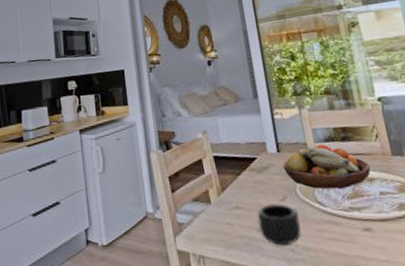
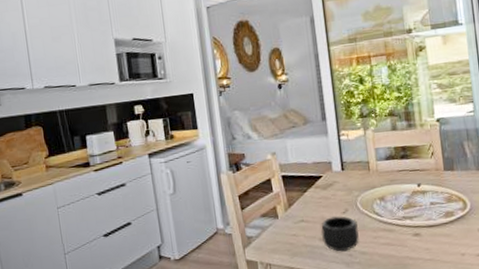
fruit bowl: present [283,144,371,189] -> none [346,162,425,202]

